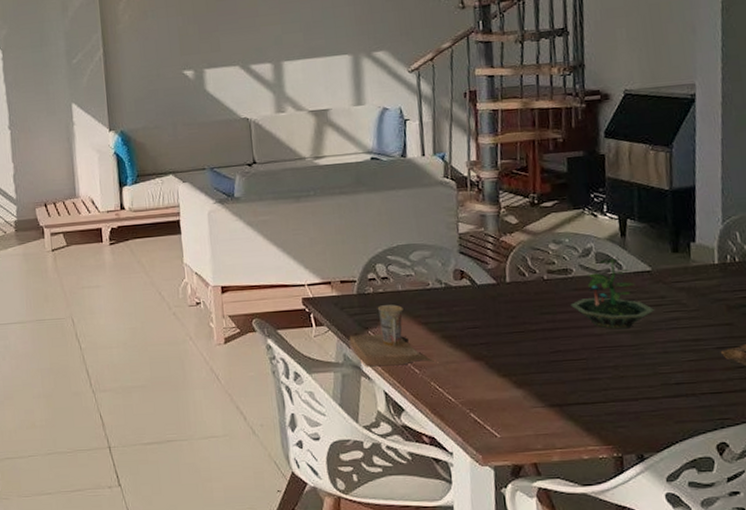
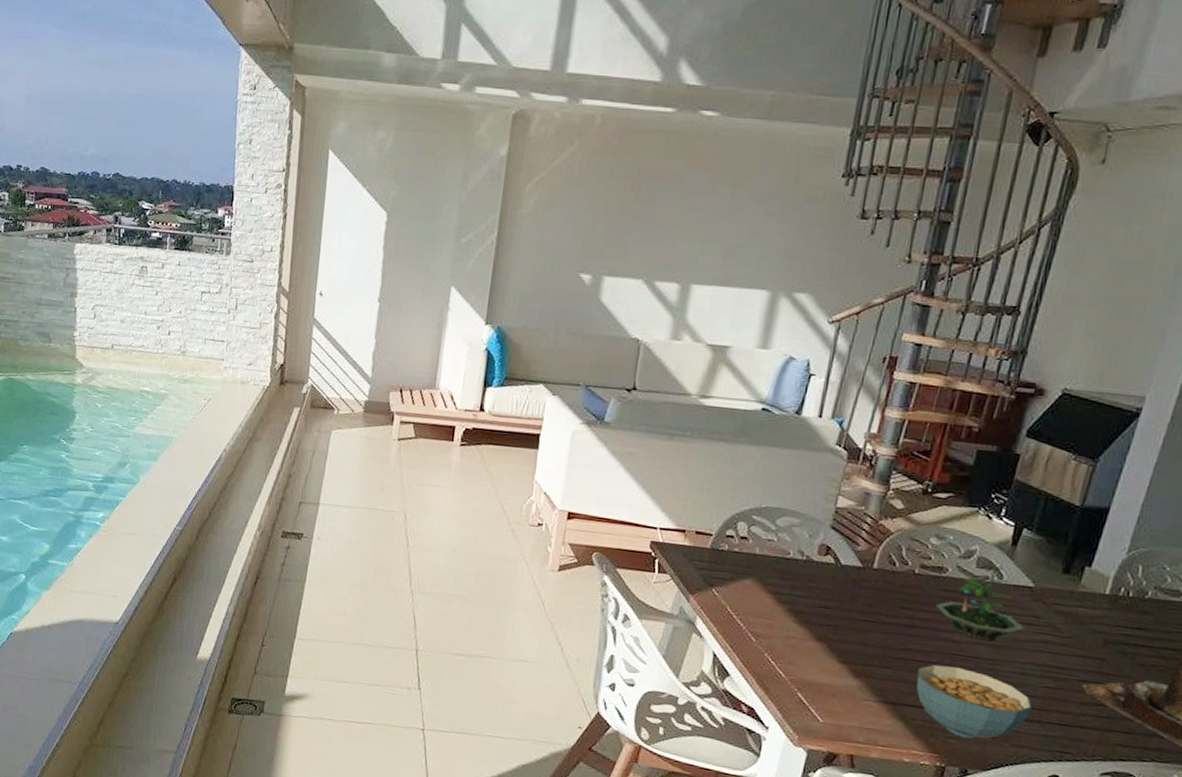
cup: present [349,304,437,367] -> none [689,565,777,636]
cereal bowl: none [572,358,683,424] -> present [916,664,1032,739]

